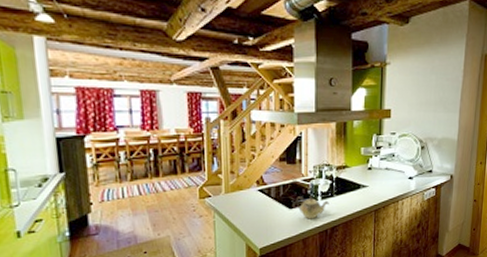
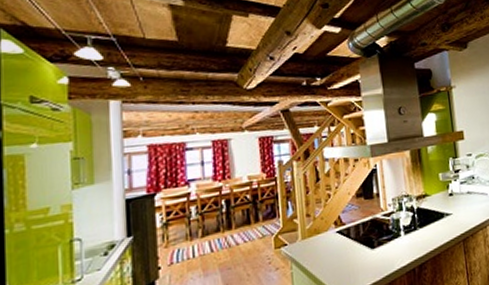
teapot: present [295,196,329,219] -> none [377,231,413,259]

